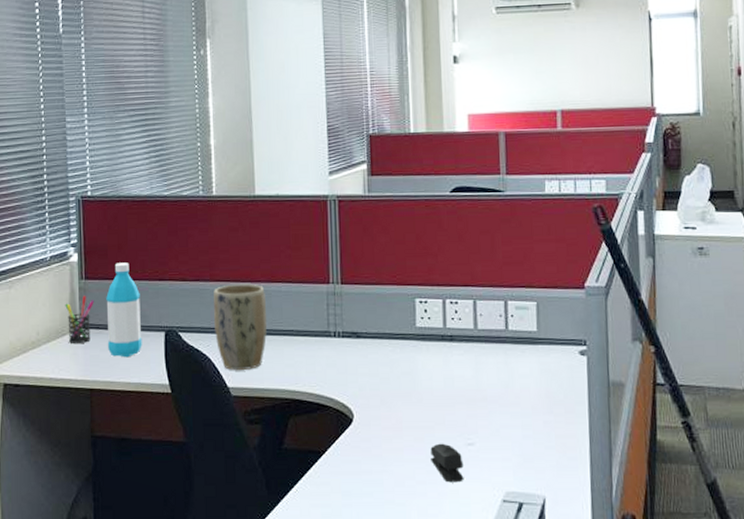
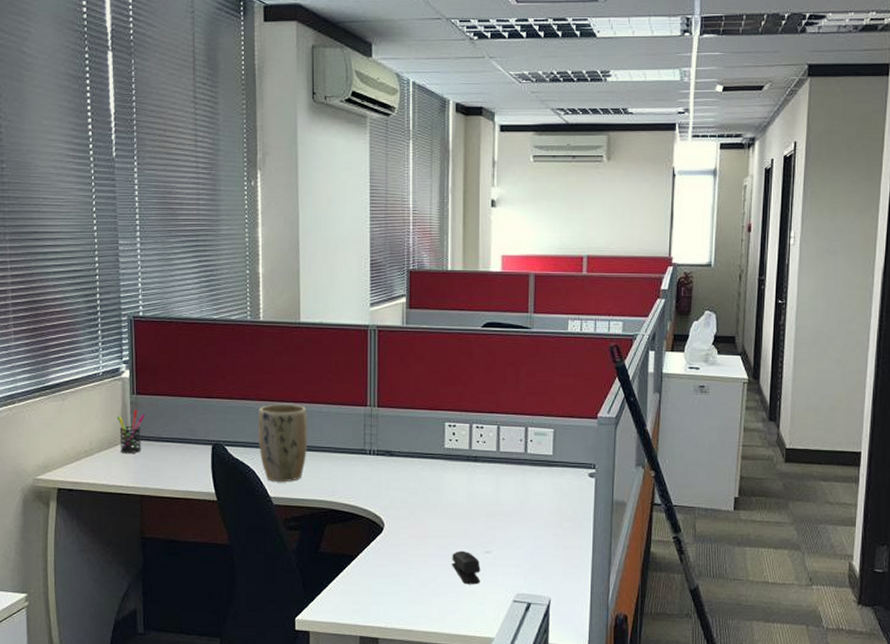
water bottle: present [106,262,142,358] -> none [156,380,191,468]

